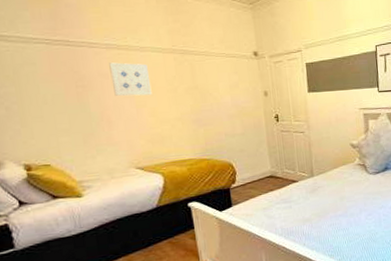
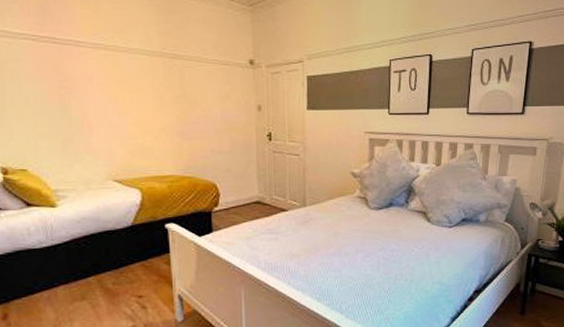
wall art: present [109,62,152,96] -> none [94,64,137,102]

